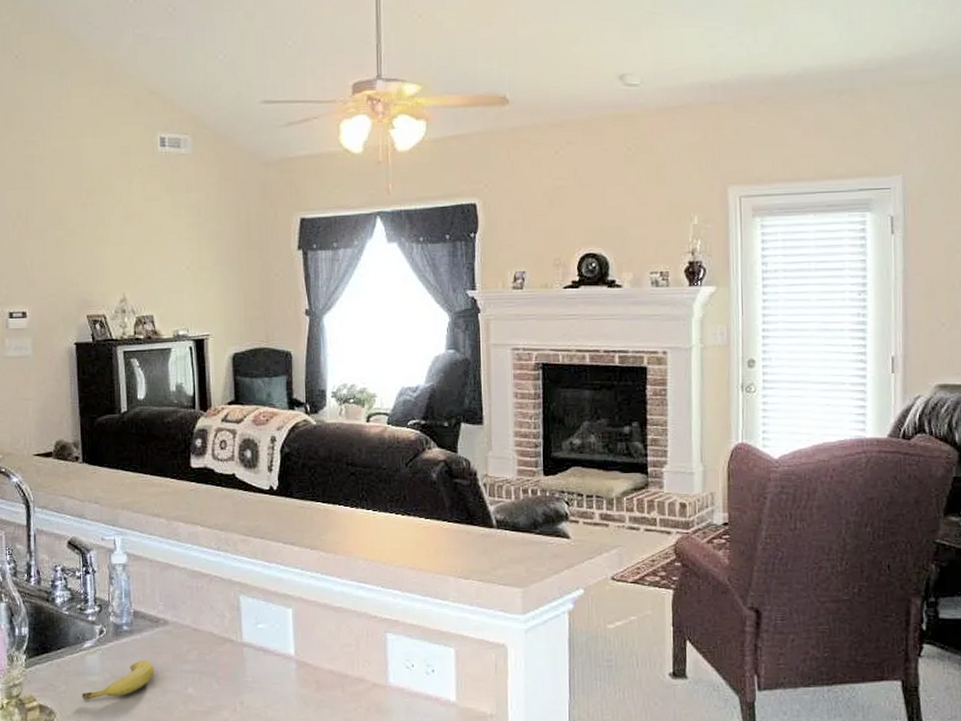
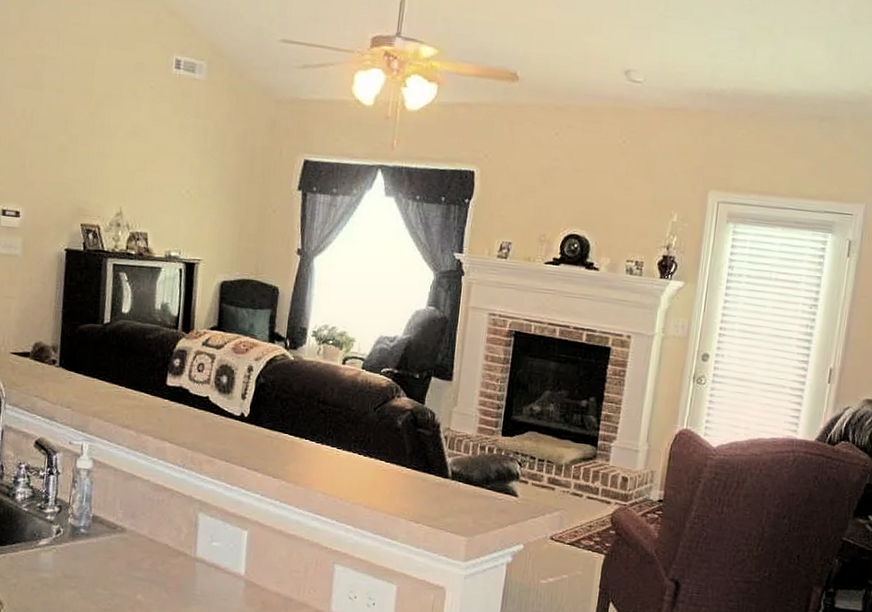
fruit: present [82,660,154,701] -> none [32,563,107,596]

